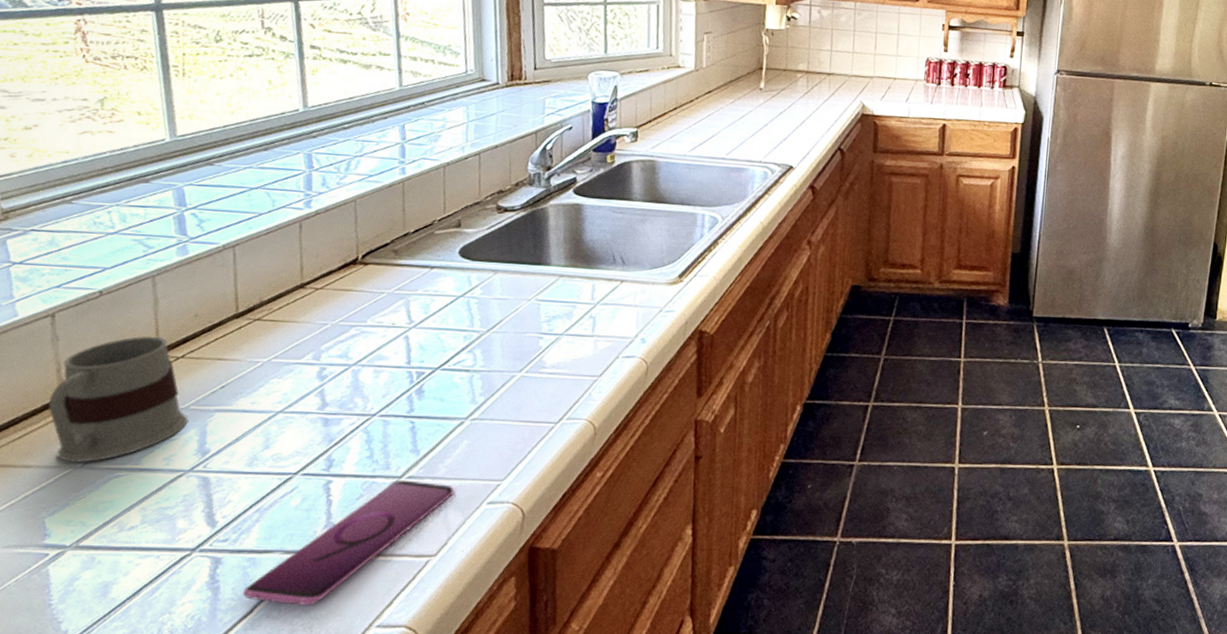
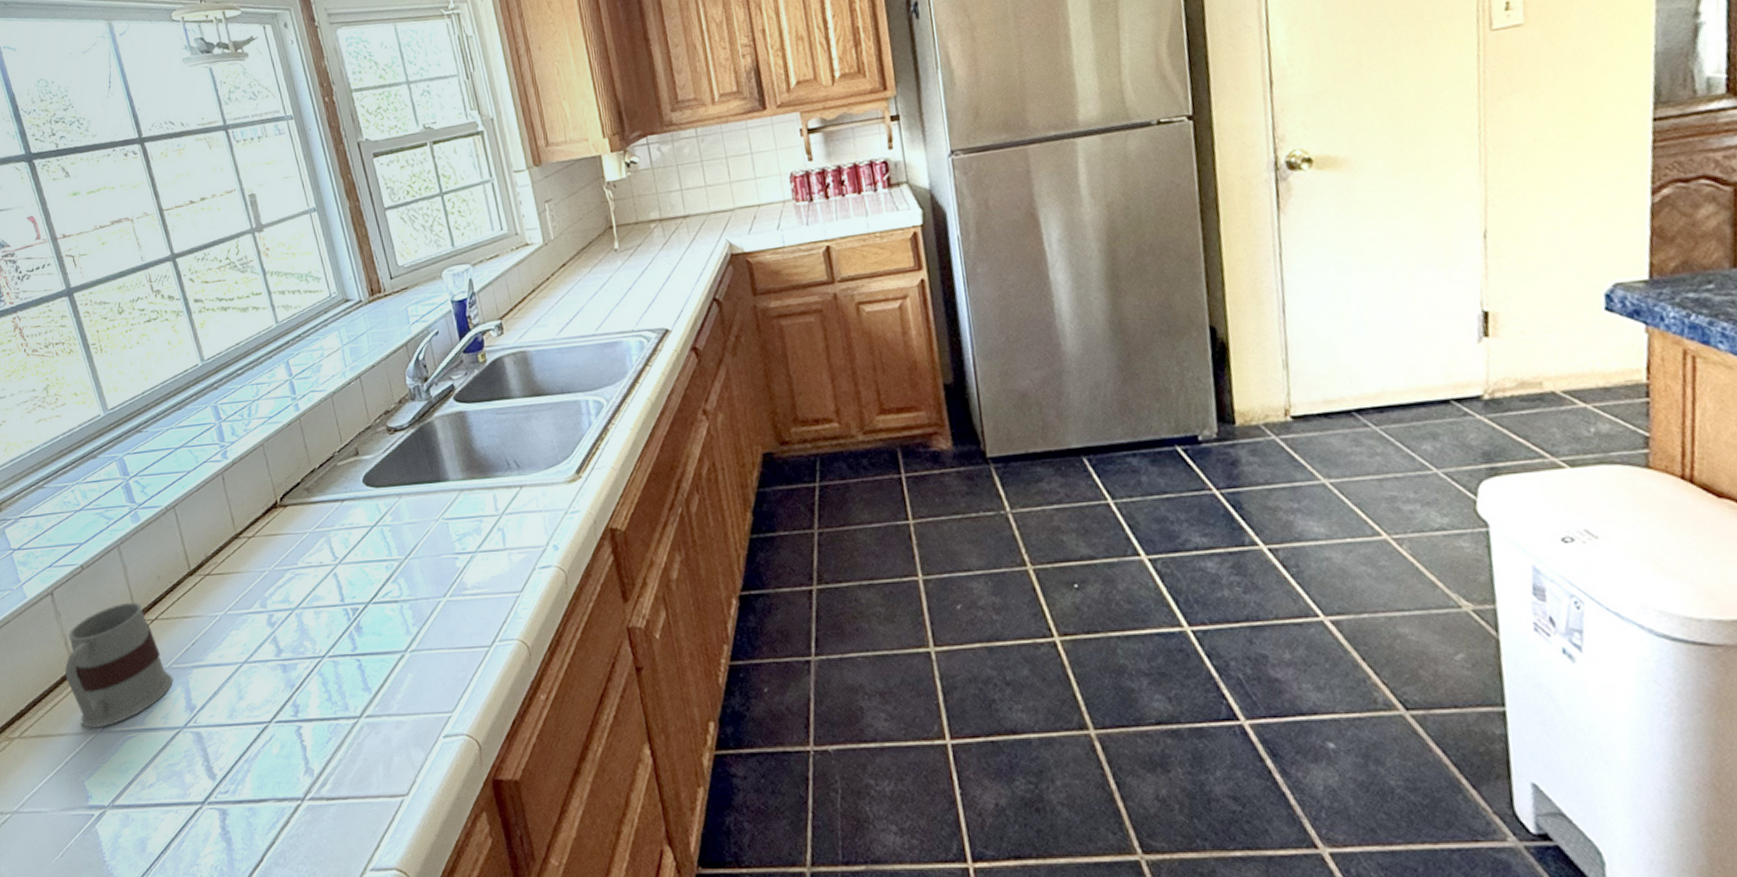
smartphone: present [243,479,455,606] -> none [251,719,411,852]

